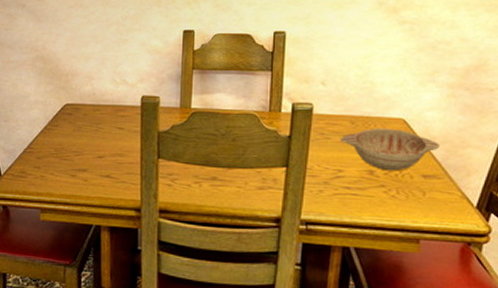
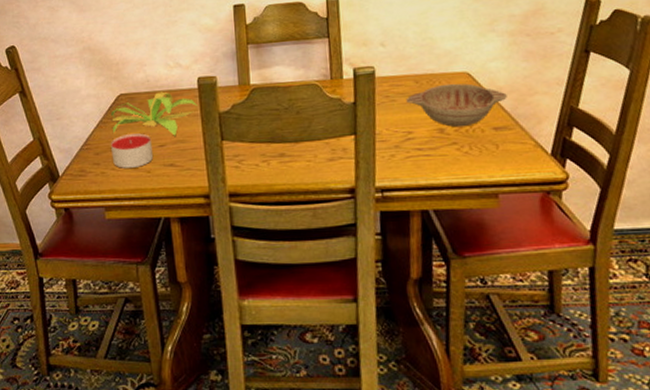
candle: none [52,142,92,175] -> present [110,133,154,168]
plant: none [55,105,139,149] -> present [111,91,198,136]

